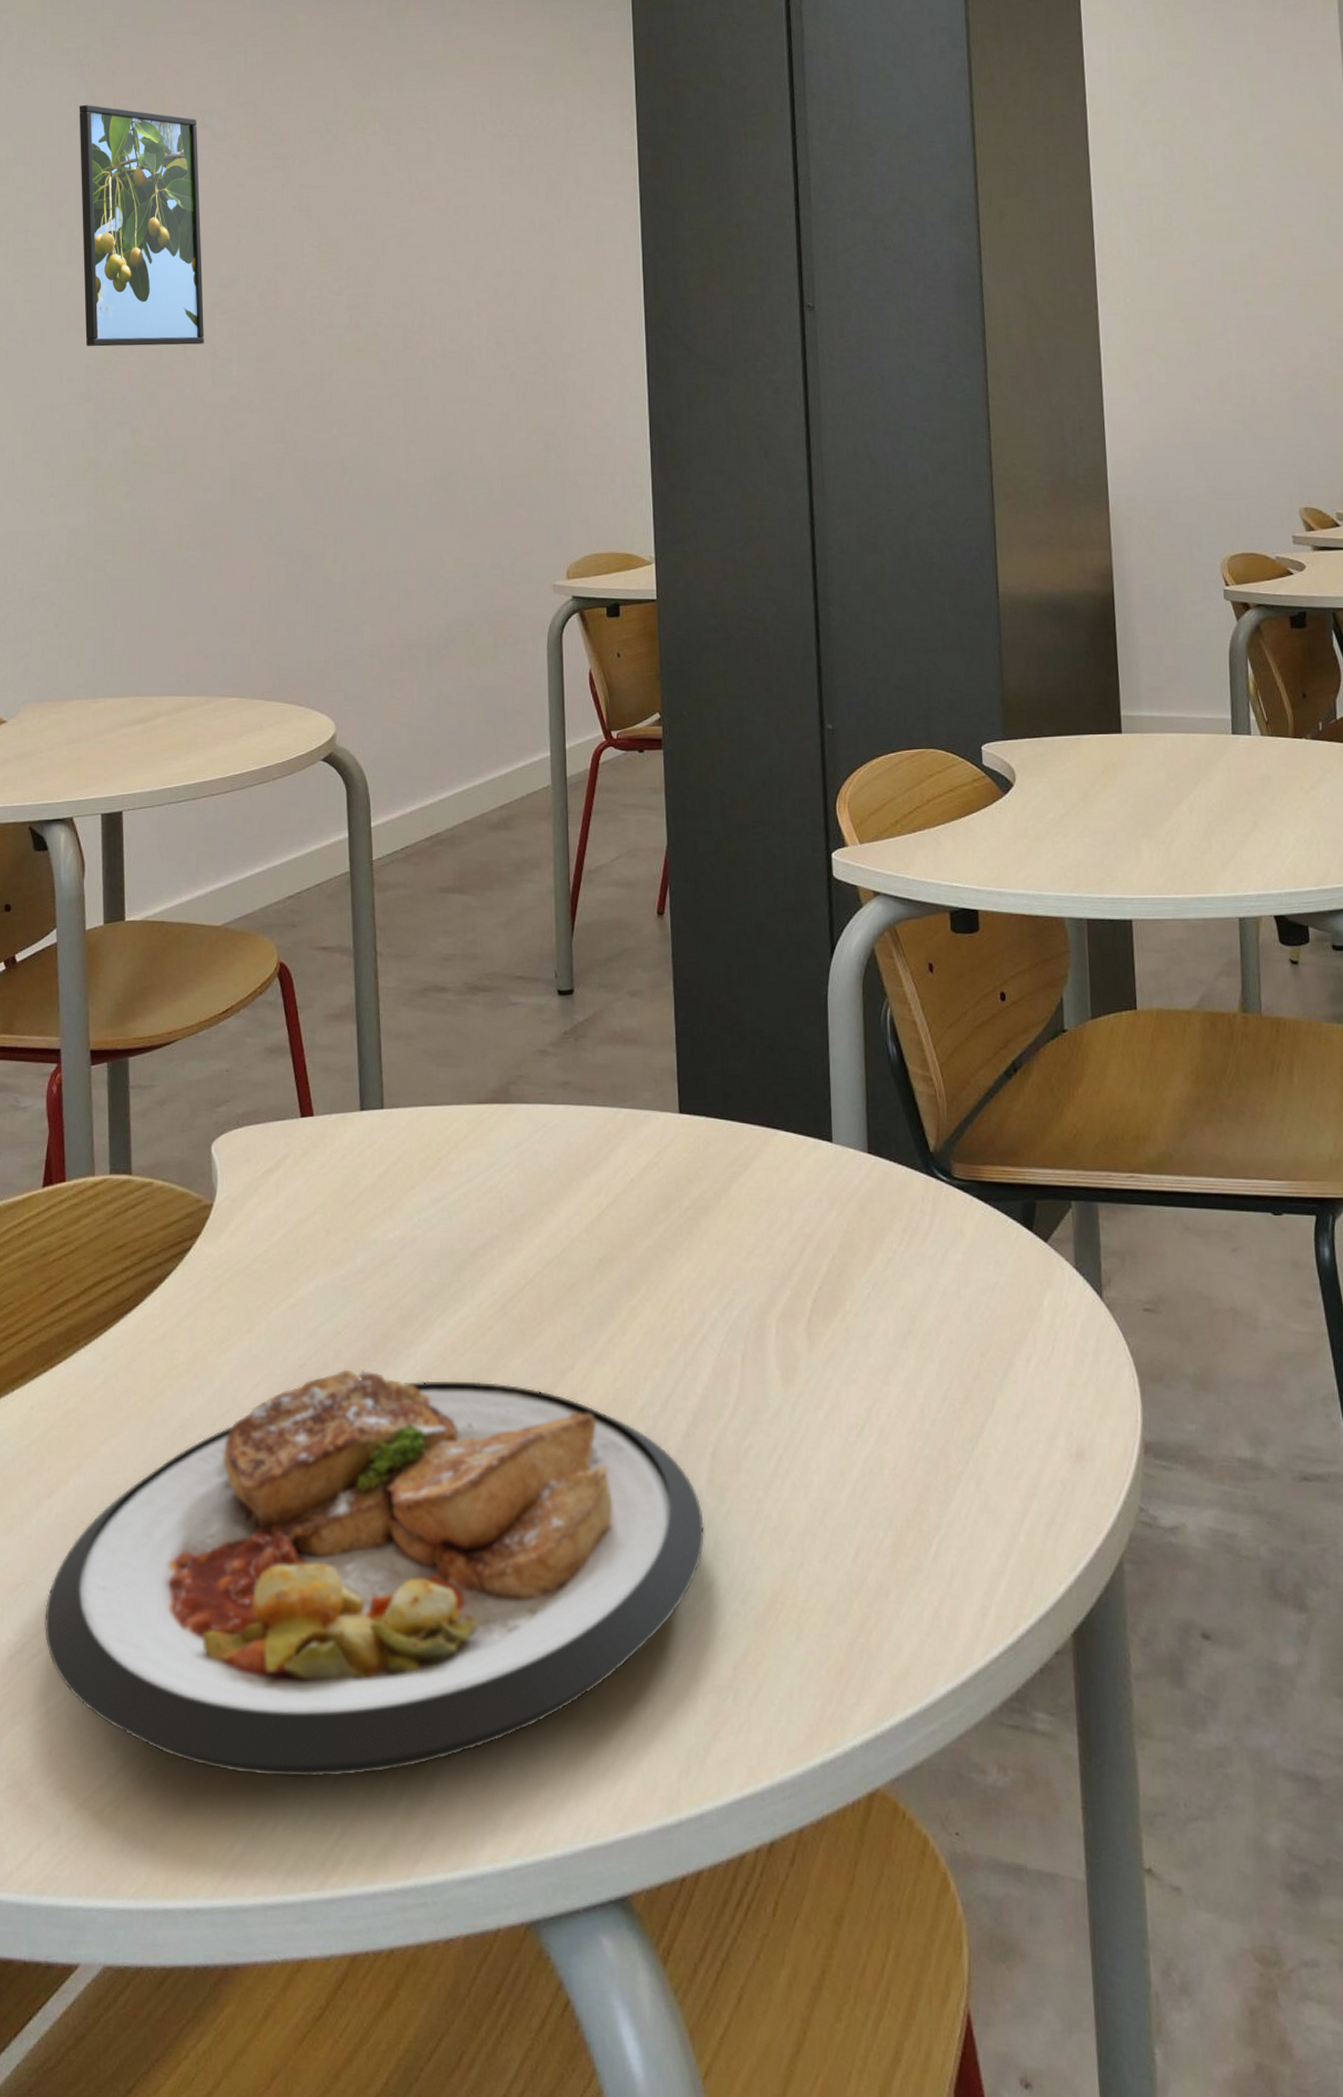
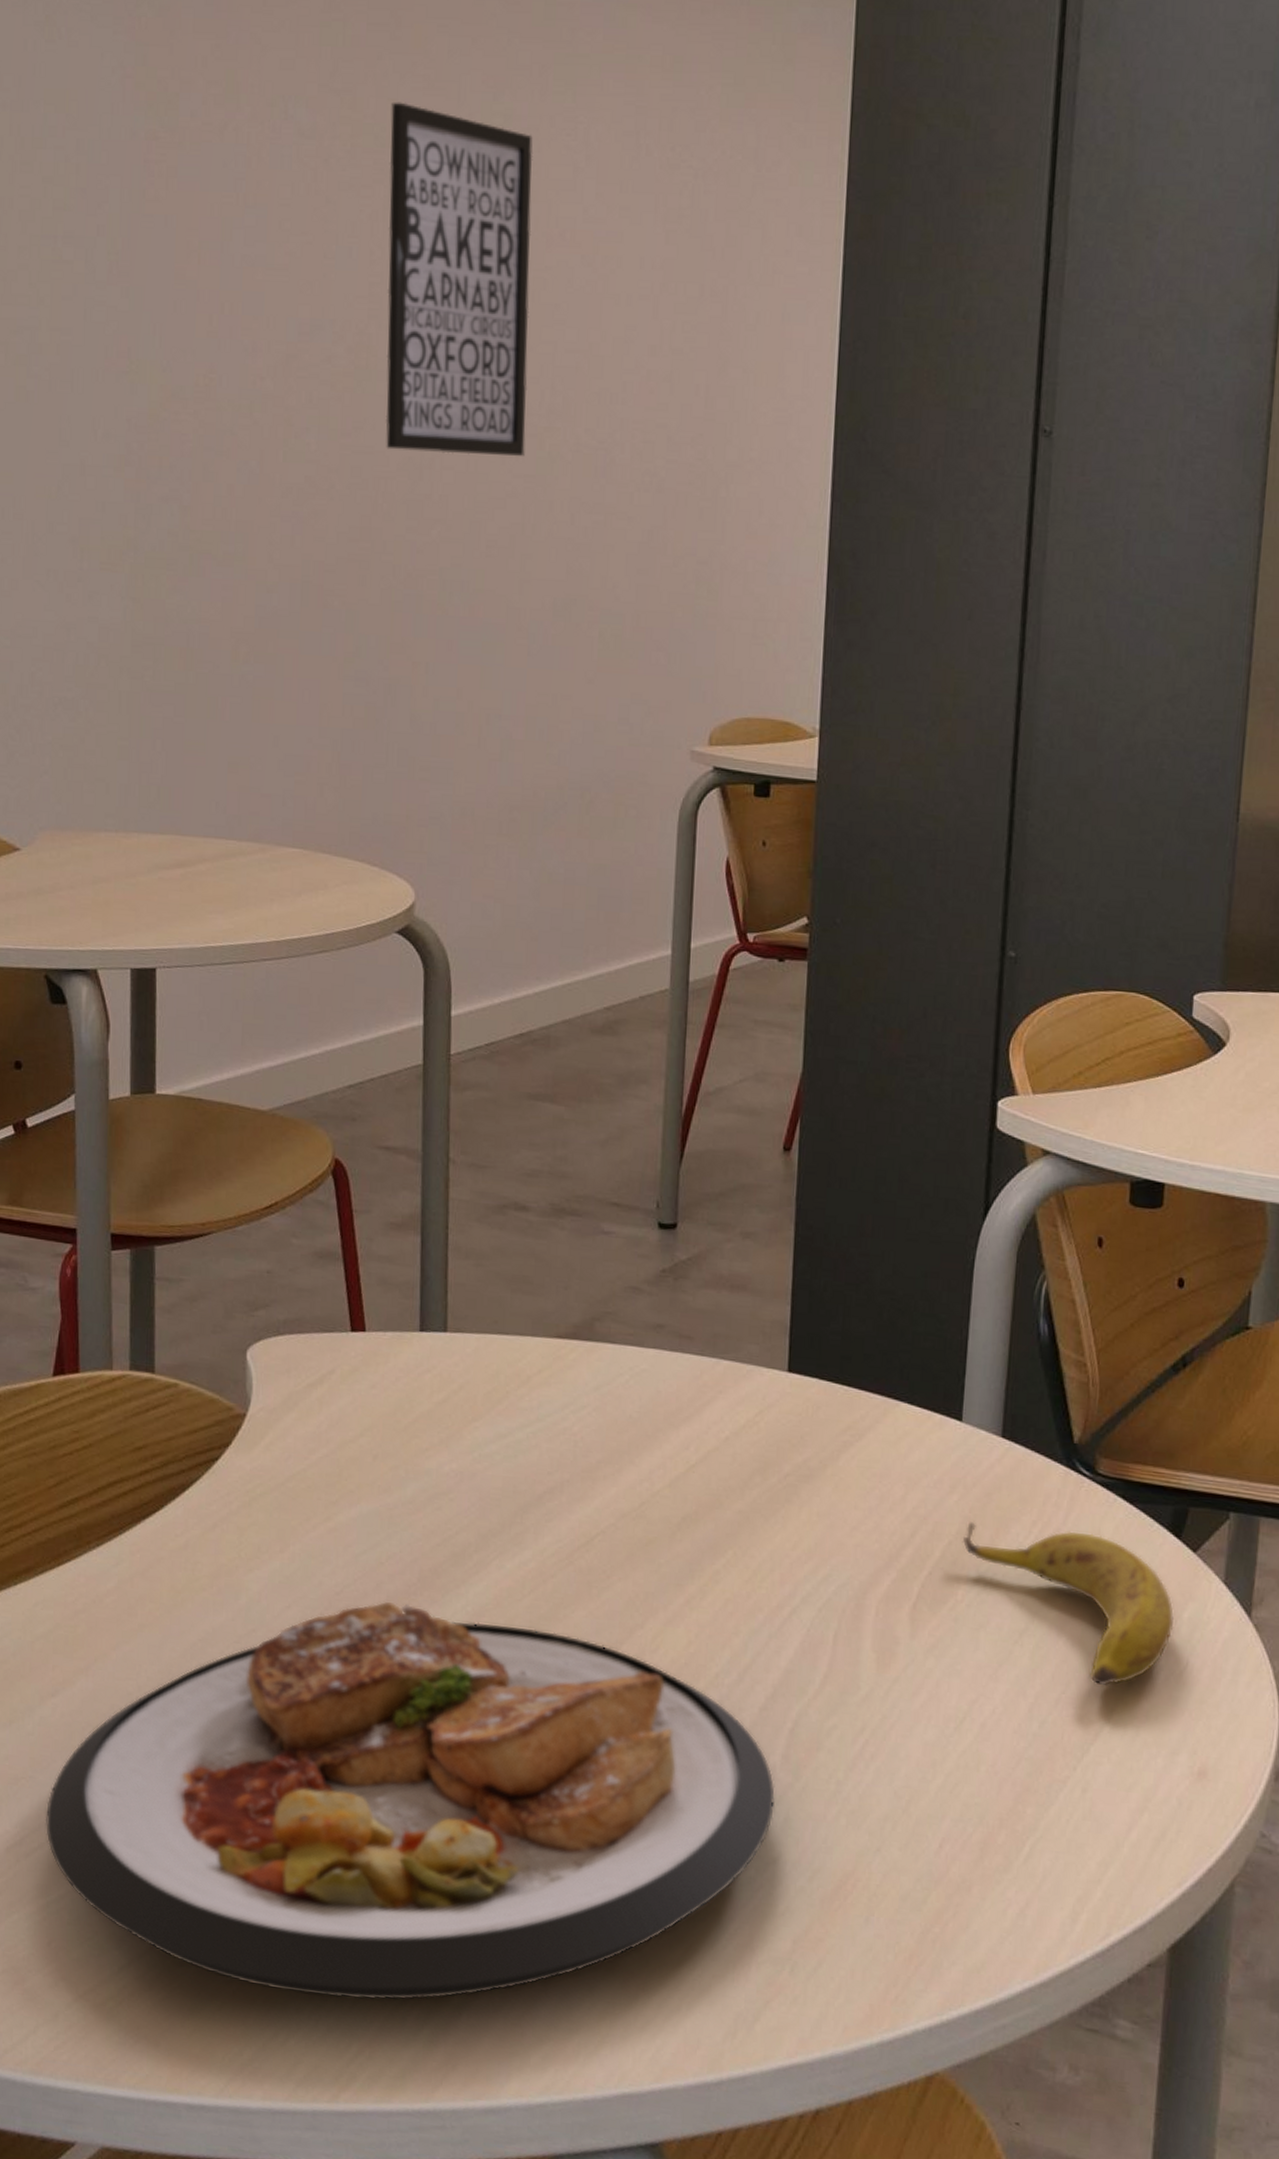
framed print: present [79,104,204,347] -> none [125,72,279,406]
wall art: none [284,107,403,369] -> present [385,101,533,457]
banana: none [844,1234,1037,1379] -> present [962,1522,1175,1686]

